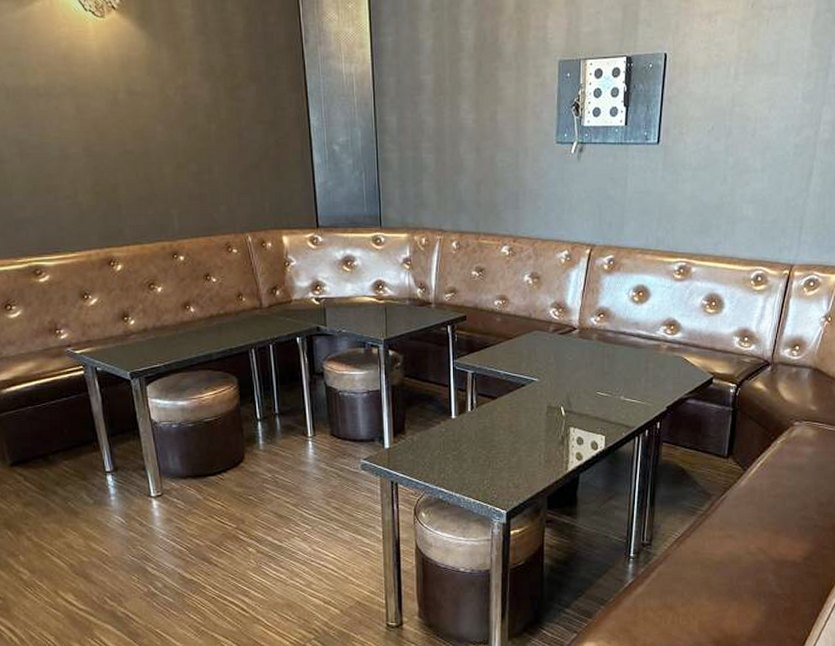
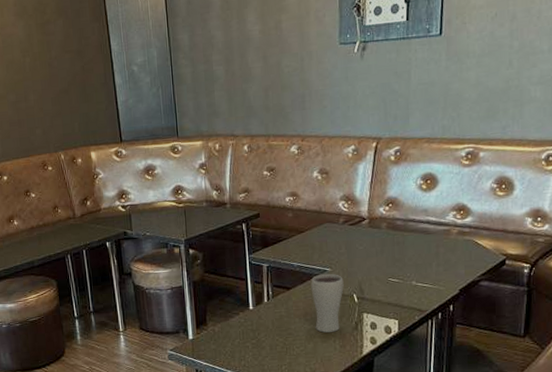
drinking glass: none [517,384,551,446] -> present [310,273,344,333]

